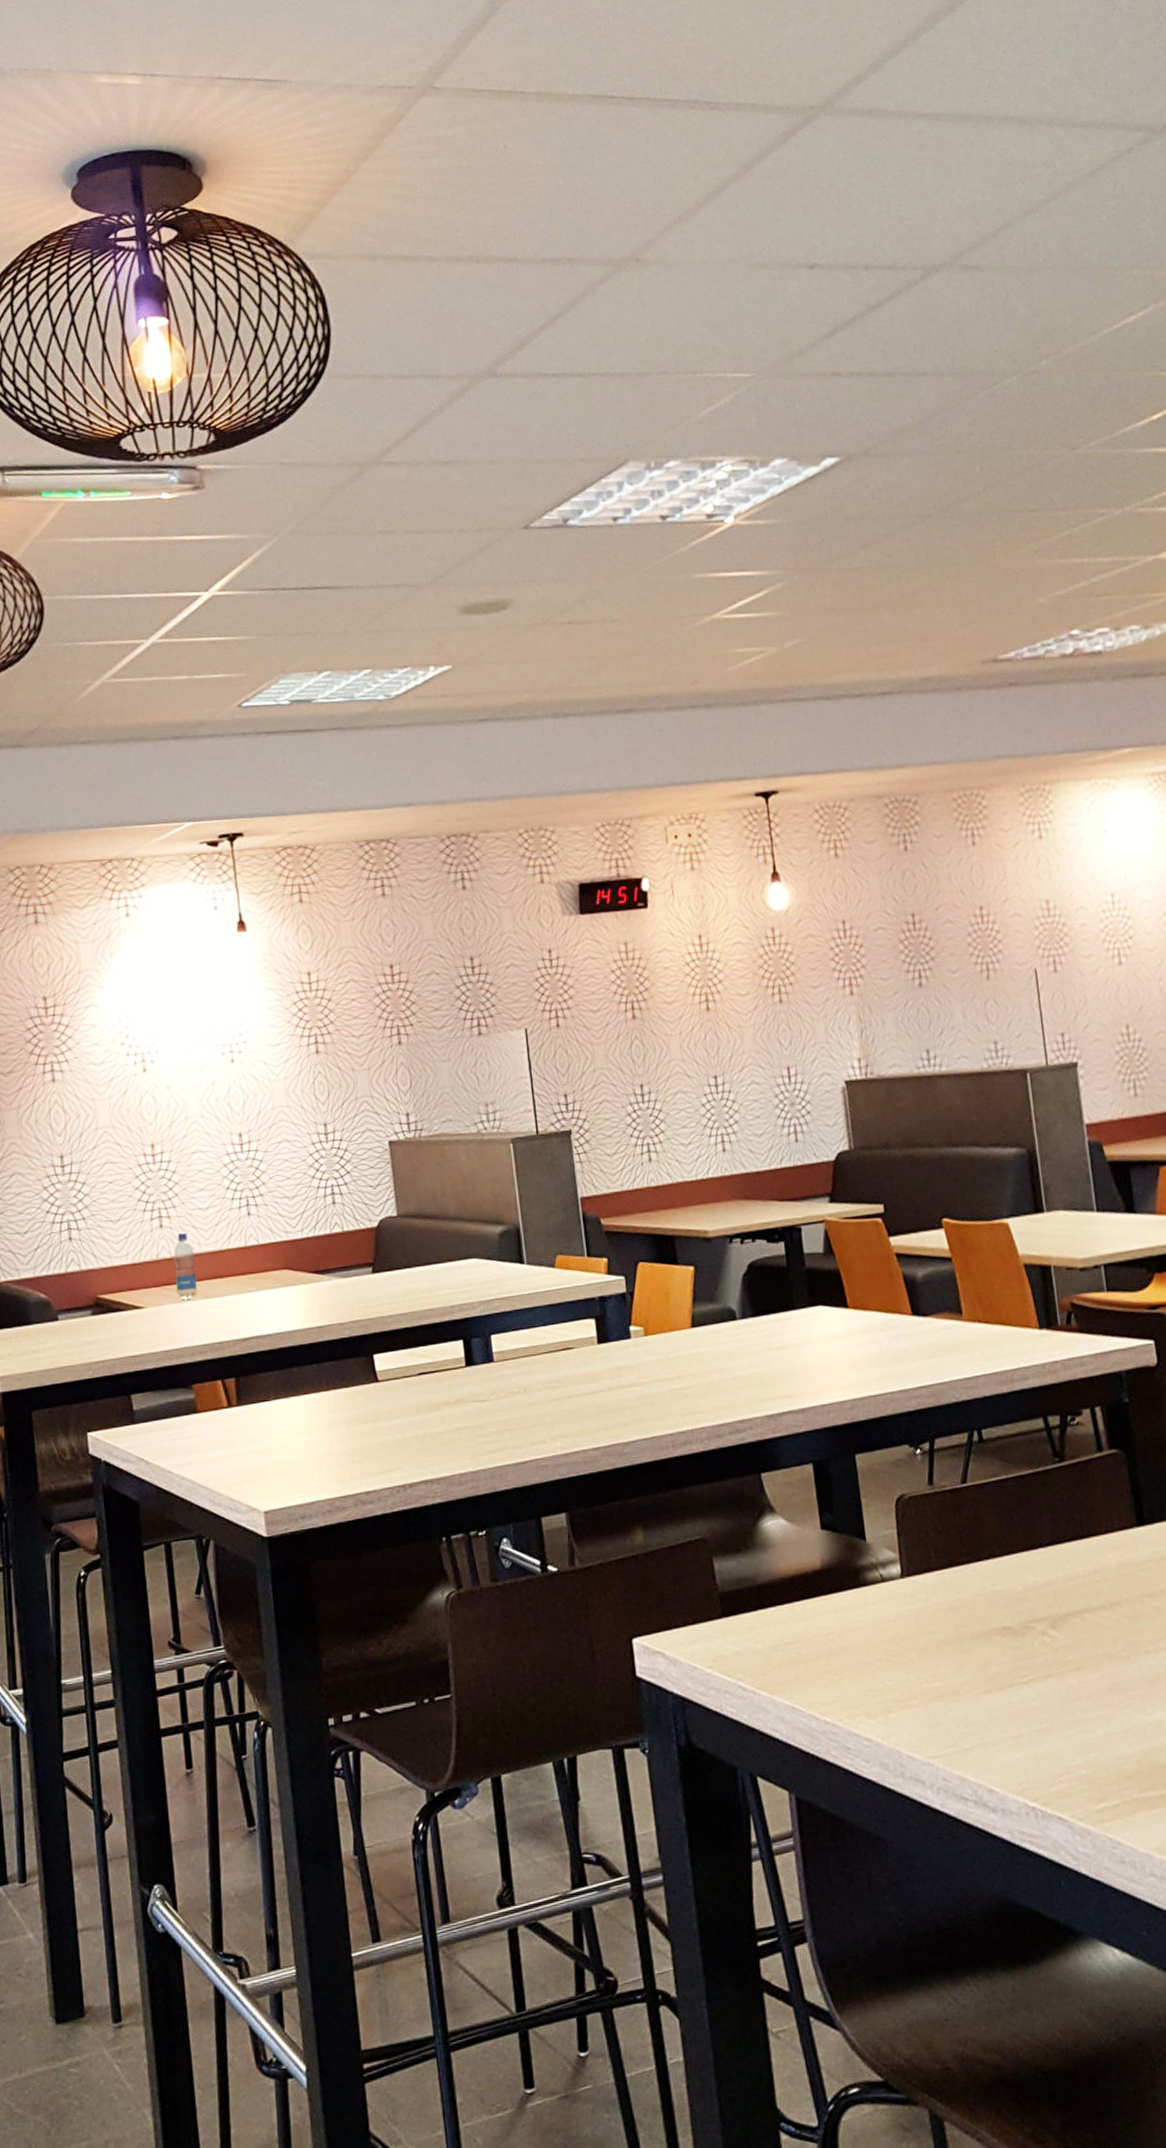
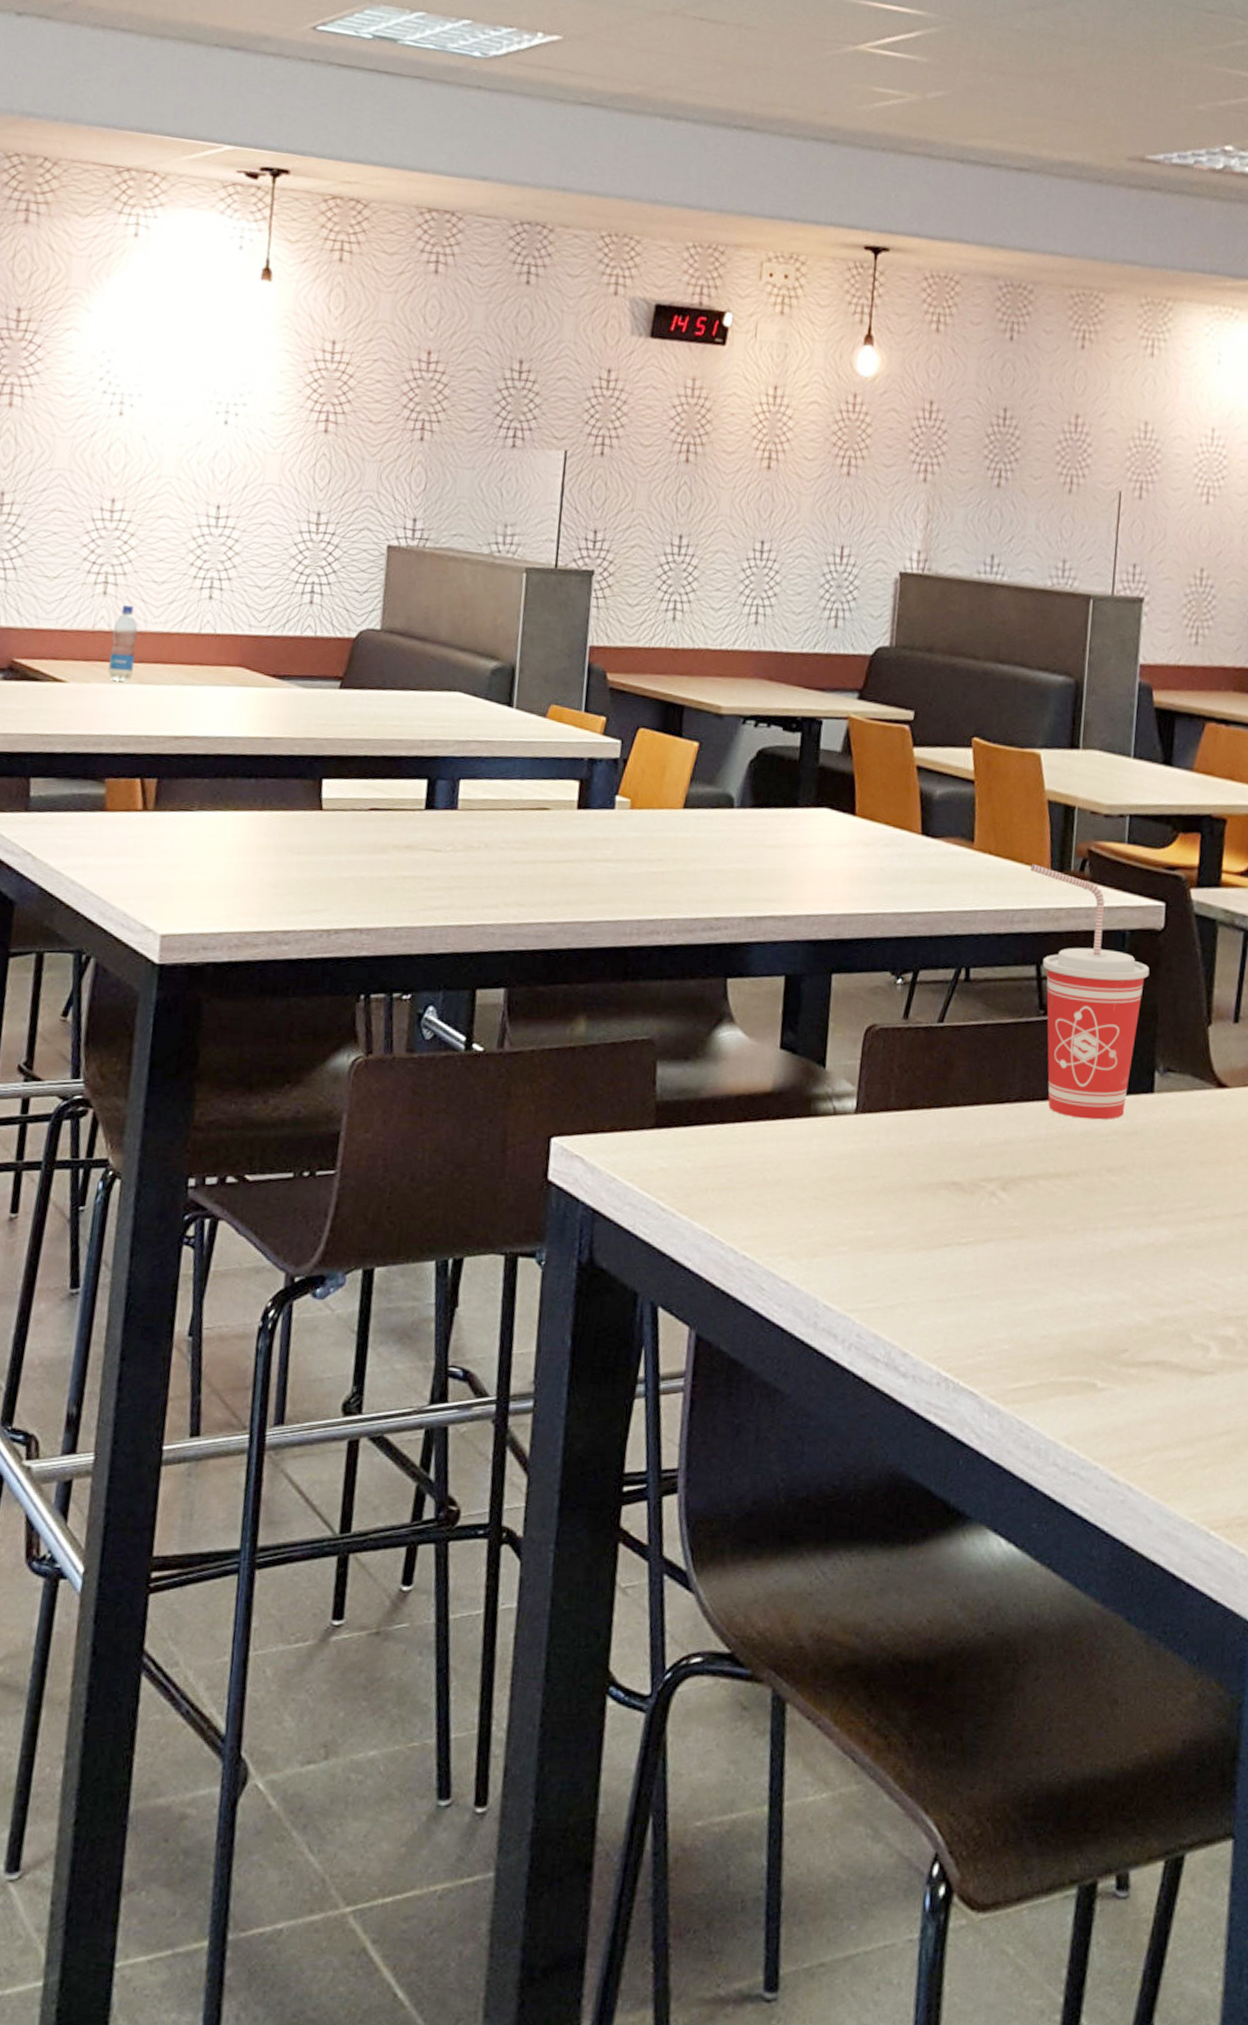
beverage cup: none [1019,1324,1153,1552] -> present [1030,863,1150,1120]

